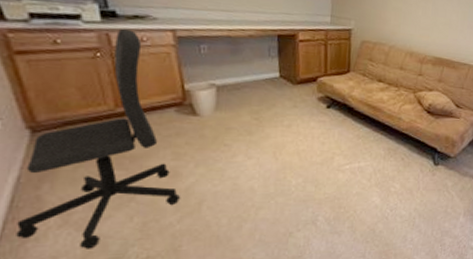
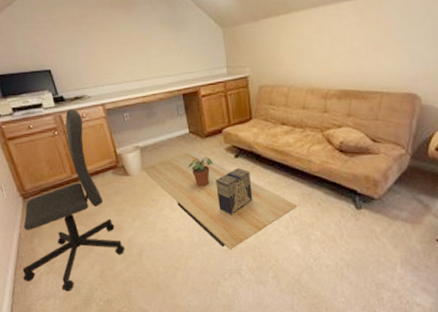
coffee table: none [215,95,383,201] -> present [141,150,298,250]
potted plant: none [272,104,303,135] -> present [187,157,213,187]
decorative box: none [301,118,340,166] -> present [216,167,253,215]

